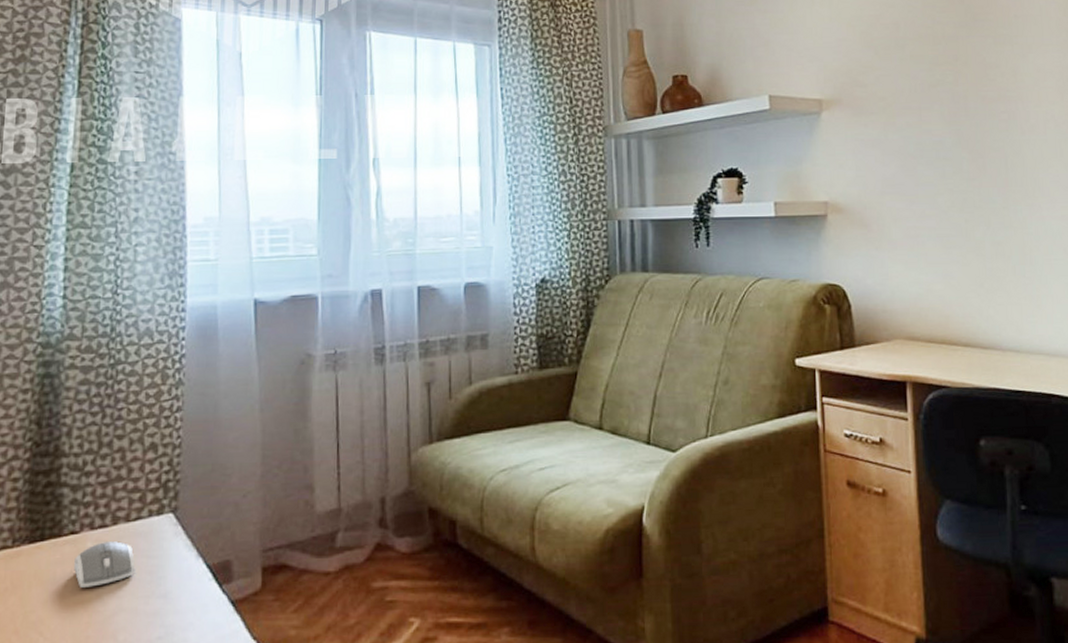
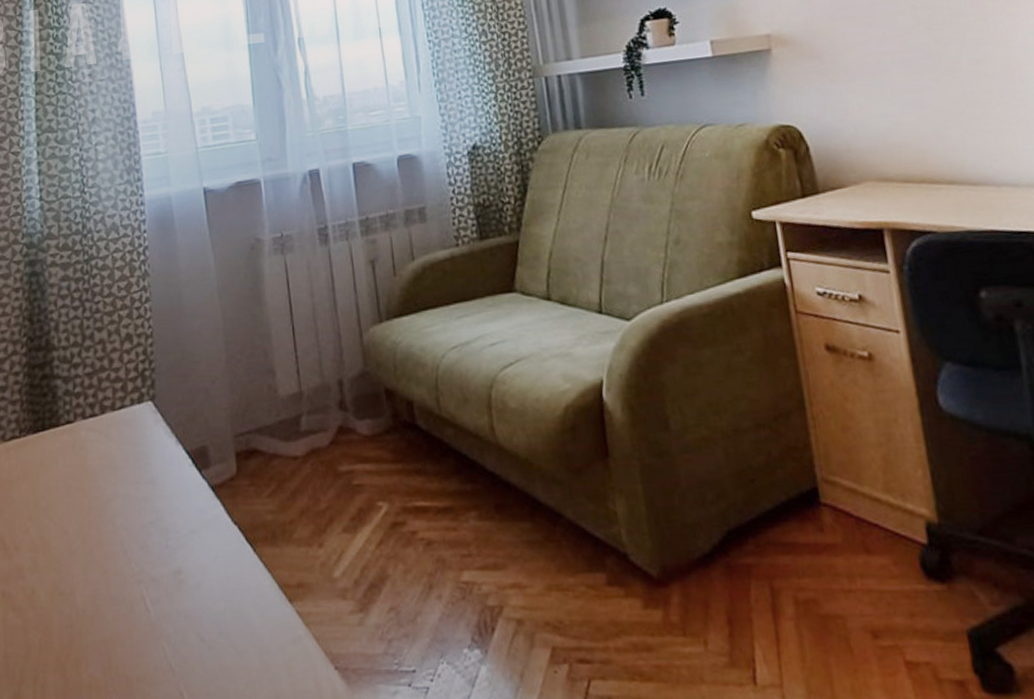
computer mouse: present [74,541,136,588] -> none [72,429,125,475]

